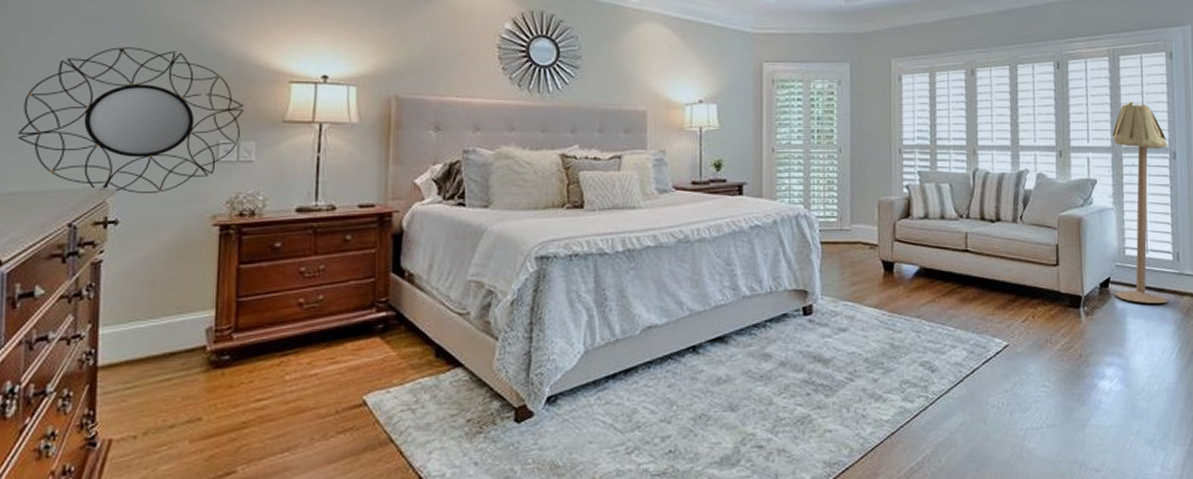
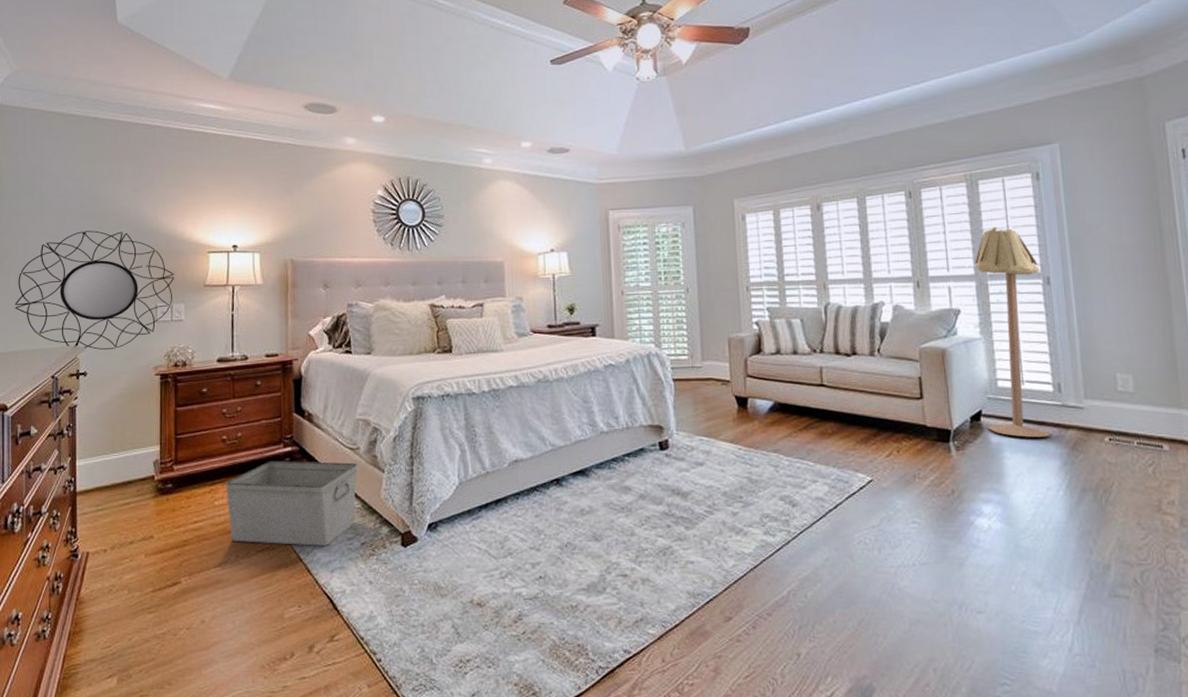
storage bin: none [299,327,466,425] -> present [225,460,357,546]

